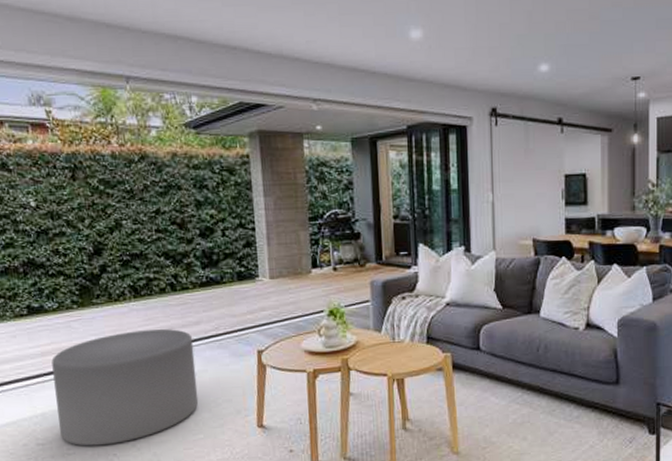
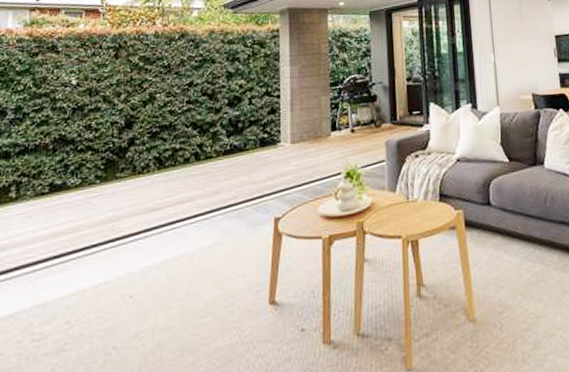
pouf: present [51,329,199,446] -> none [58,200,211,339]

